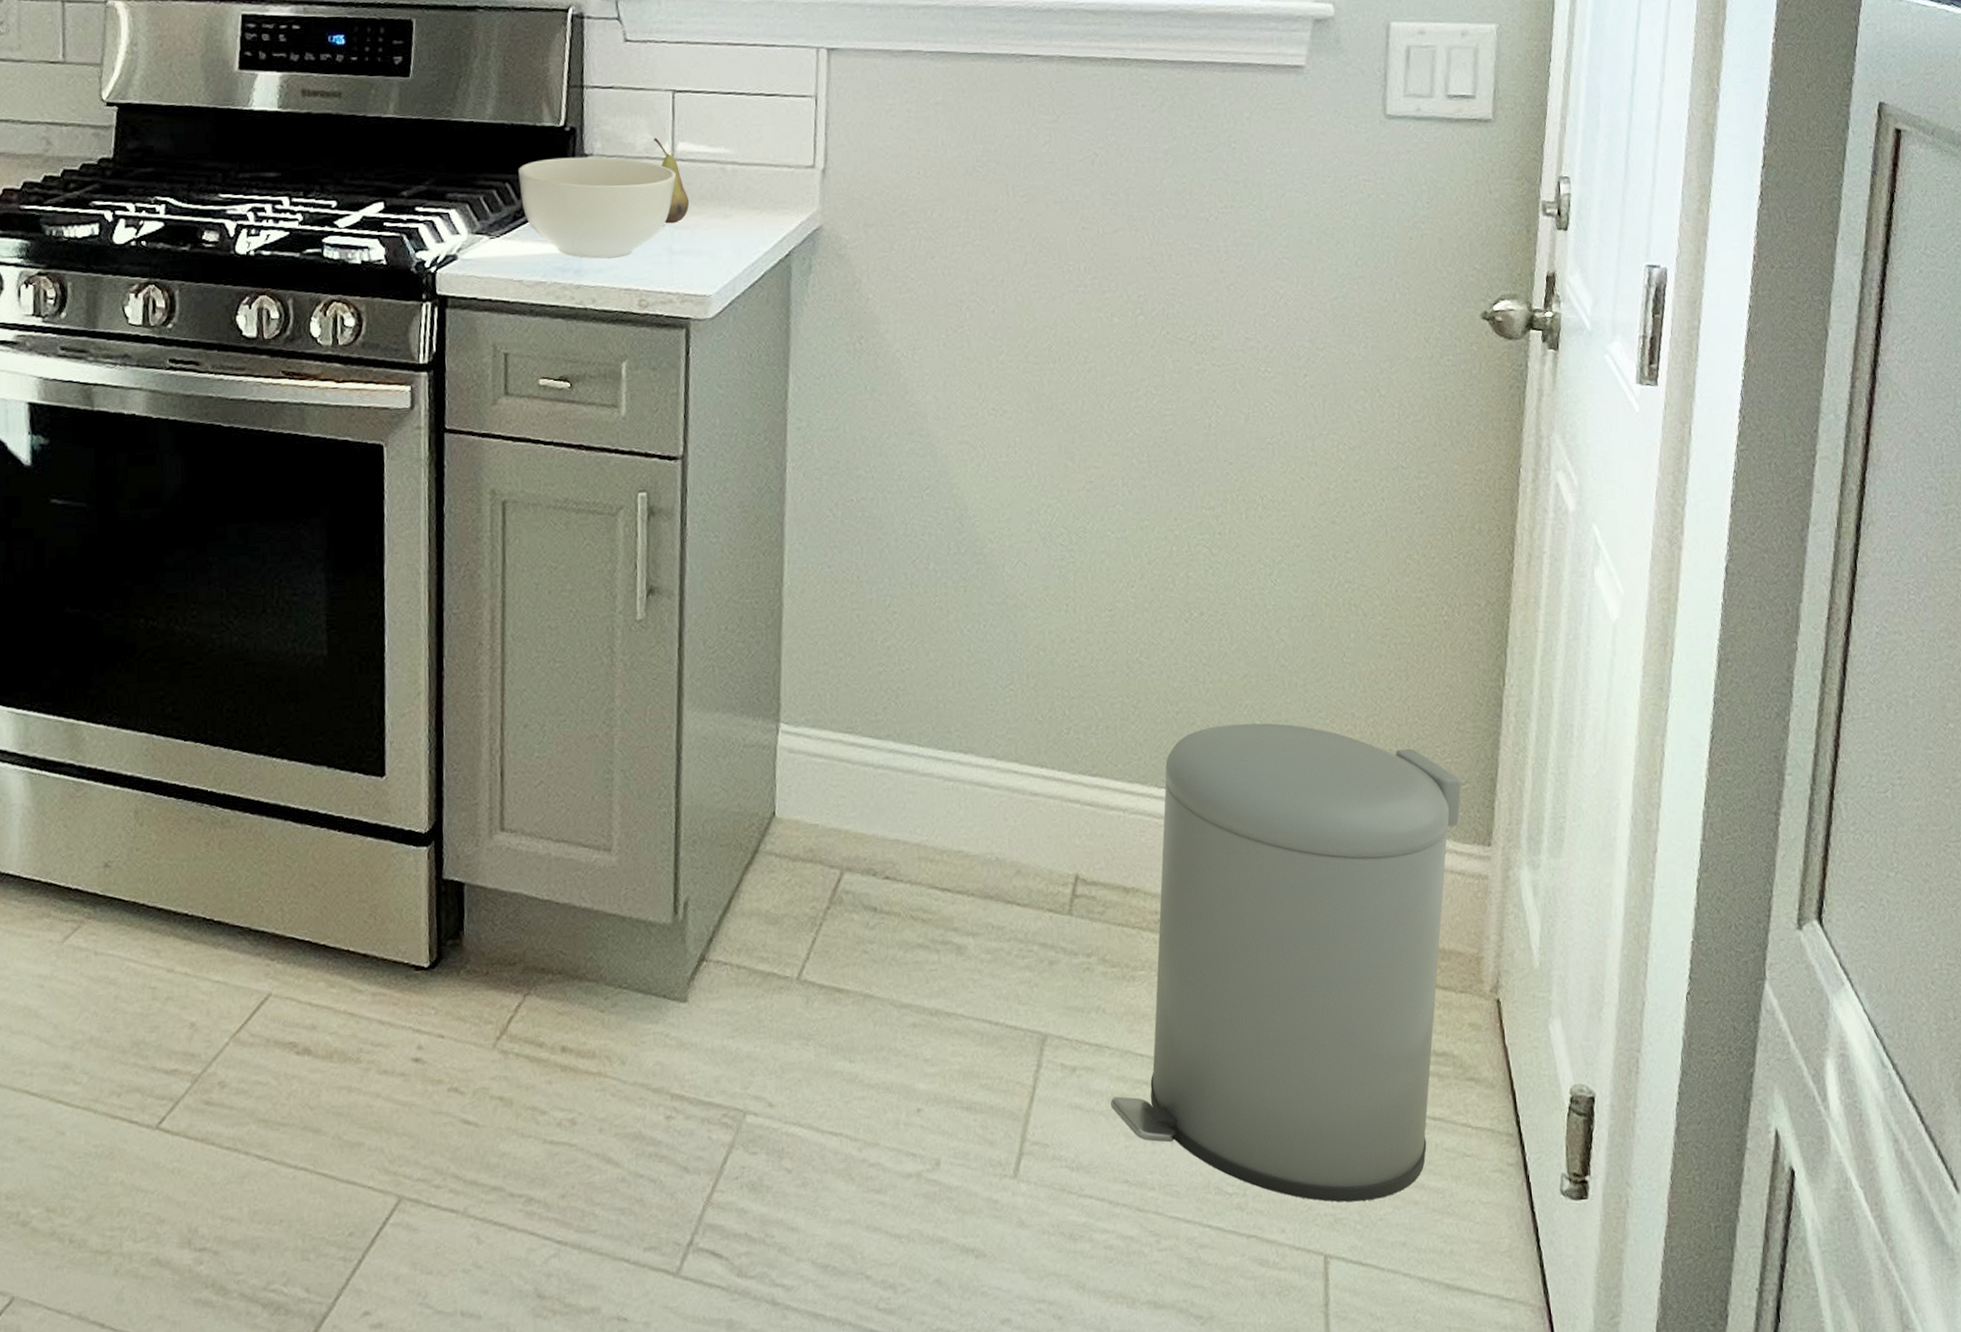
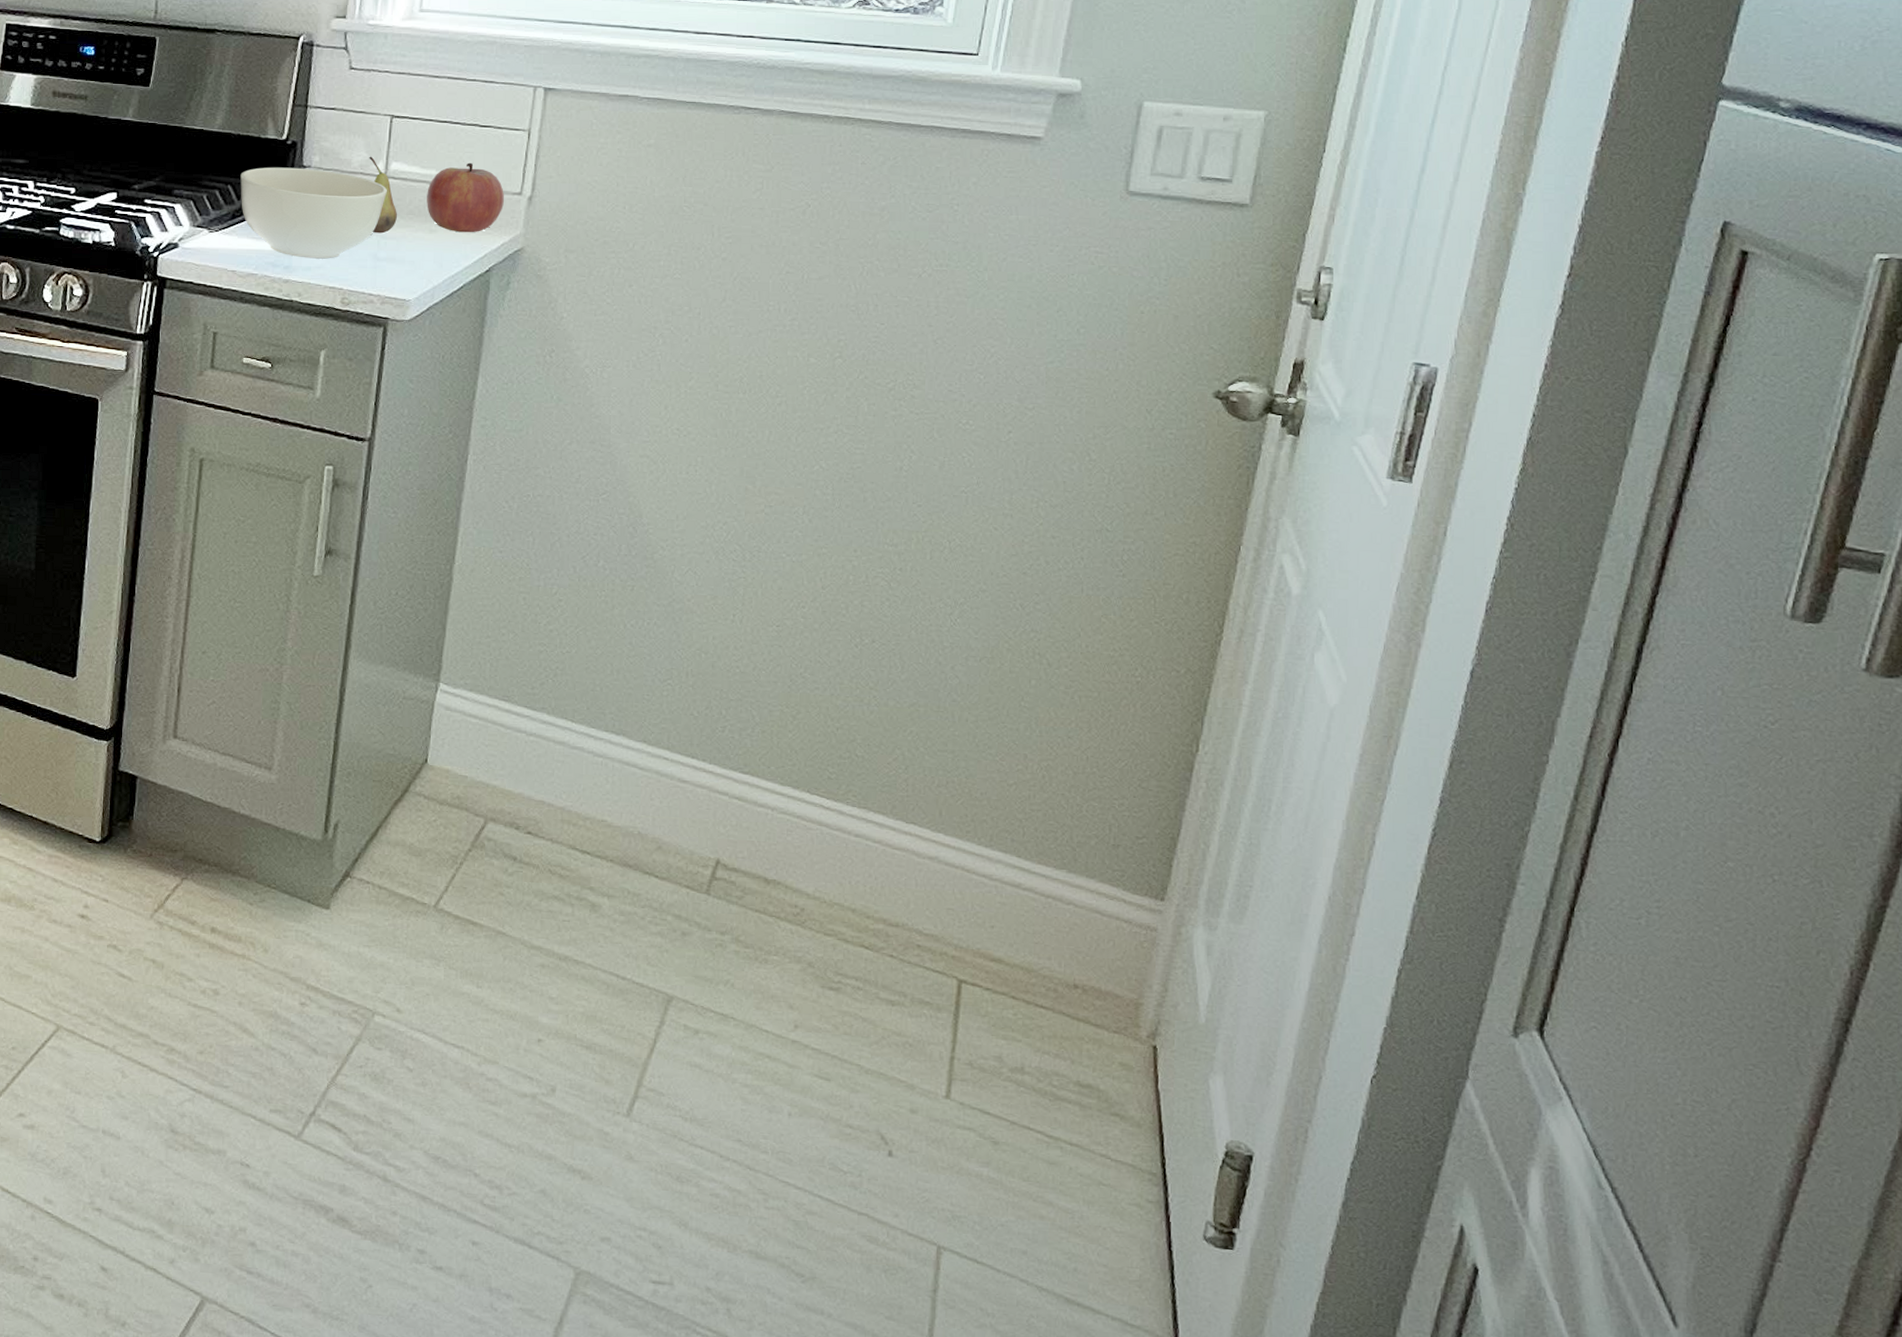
fruit: none [717,136,798,215] -> present [427,162,504,233]
pedal bin: present [1110,723,1462,1202] -> none [731,746,1138,1206]

